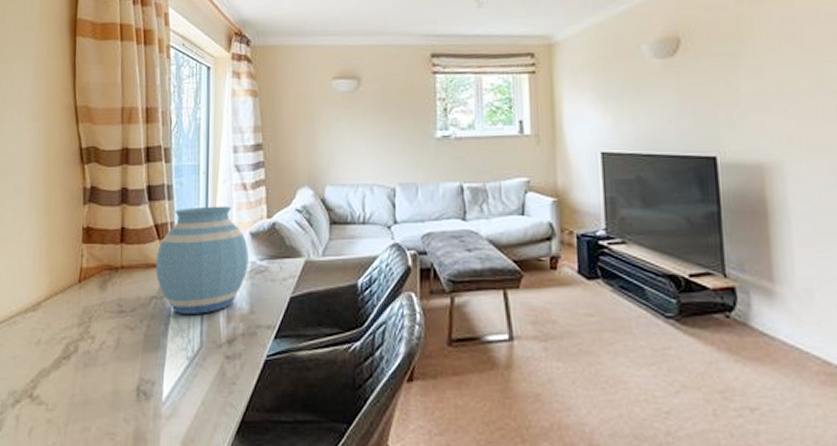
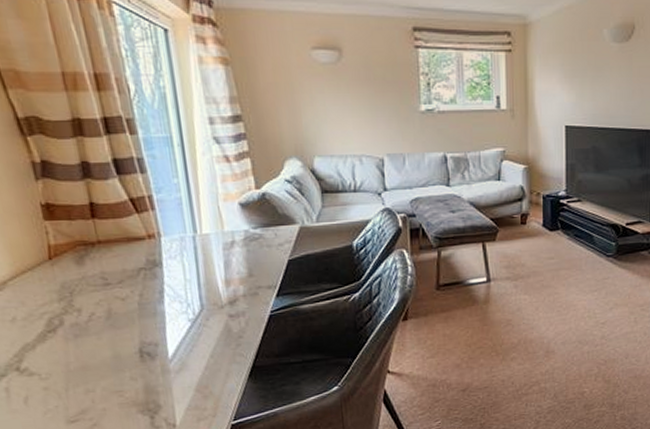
vase: present [155,206,249,314] -> none [137,178,242,282]

